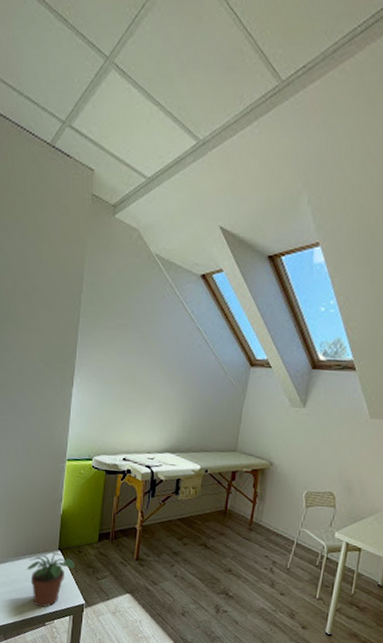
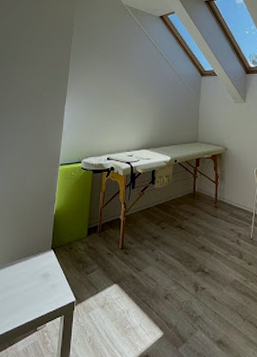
potted plant: present [27,551,74,608] -> none [21,252,66,312]

